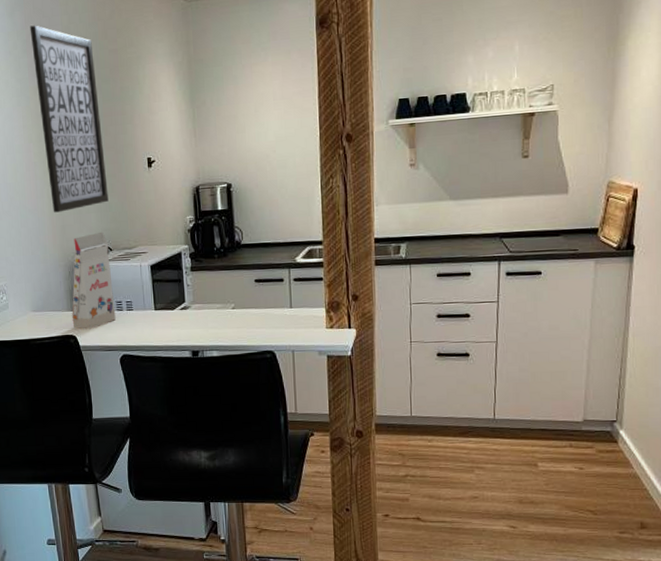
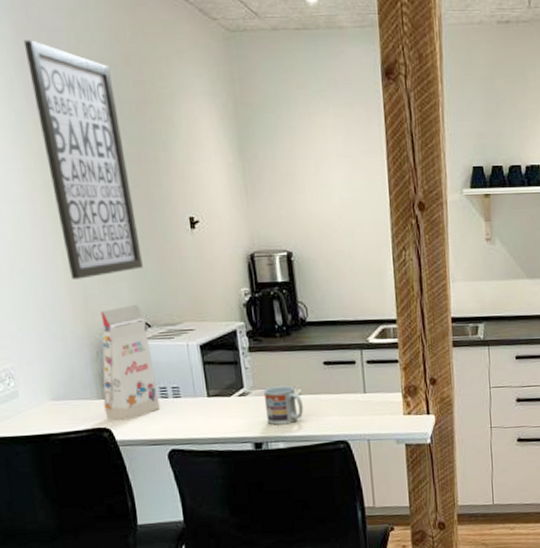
cup: none [201,301,235,336] -> present [263,385,303,425]

